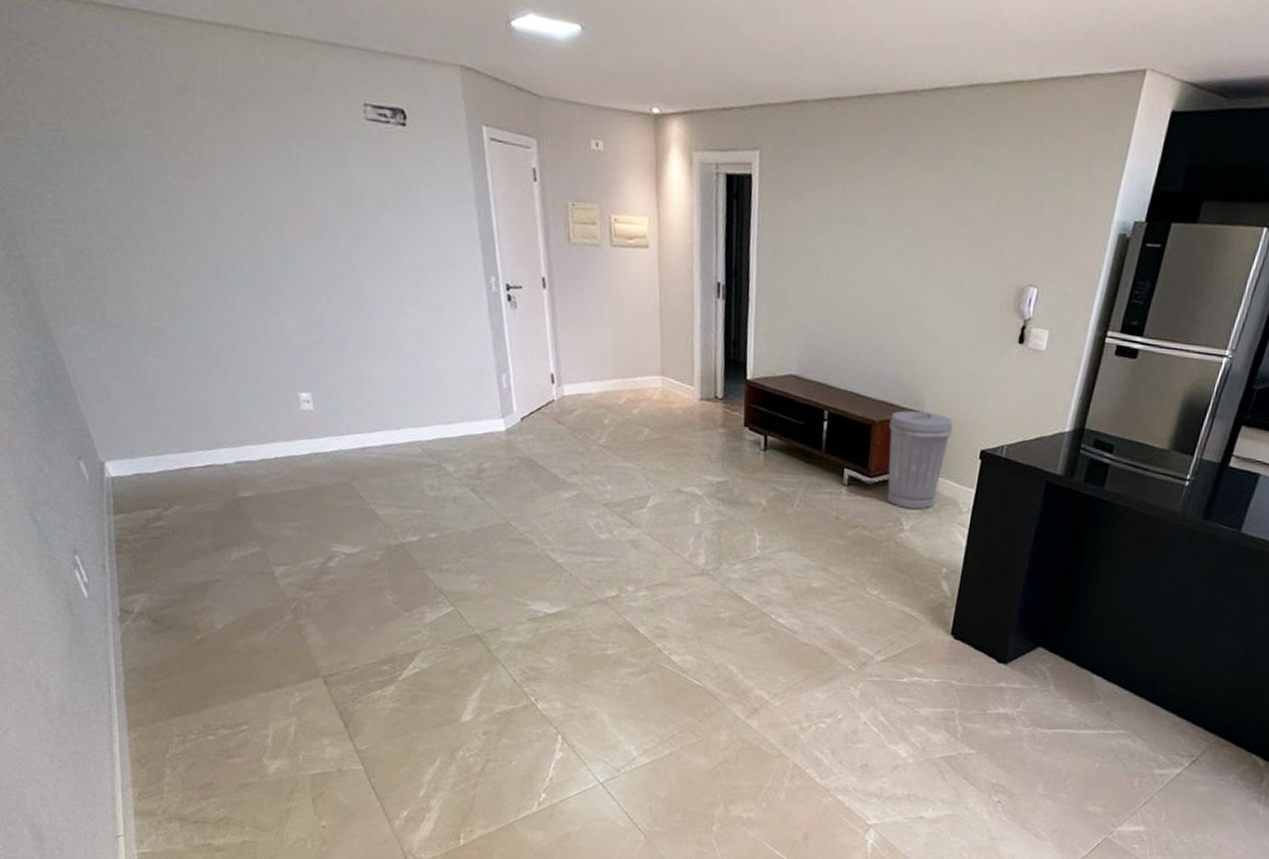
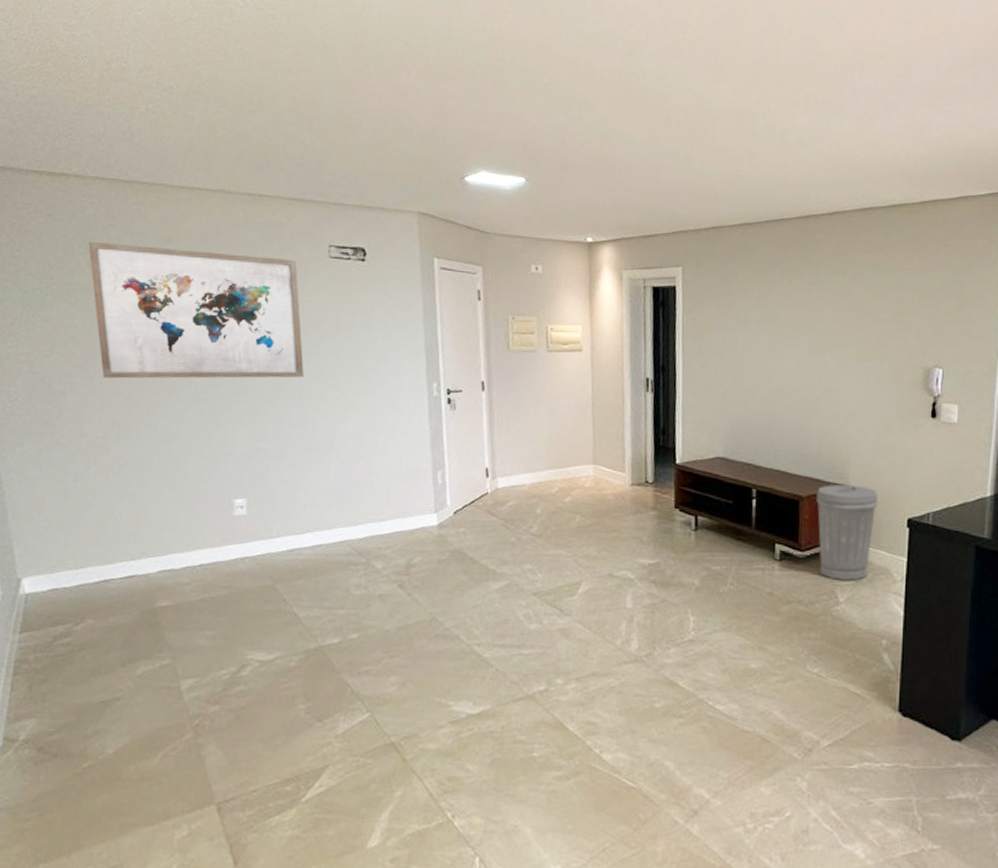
wall art: none [96,85,354,264] -> present [88,241,304,379]

